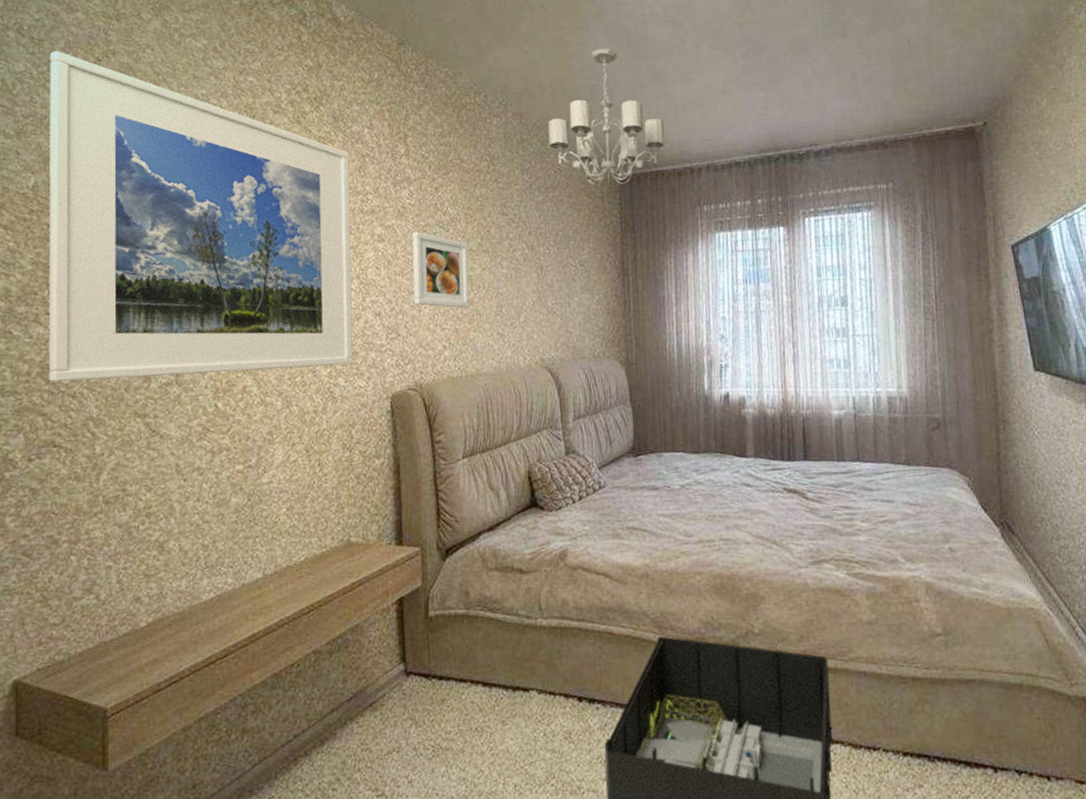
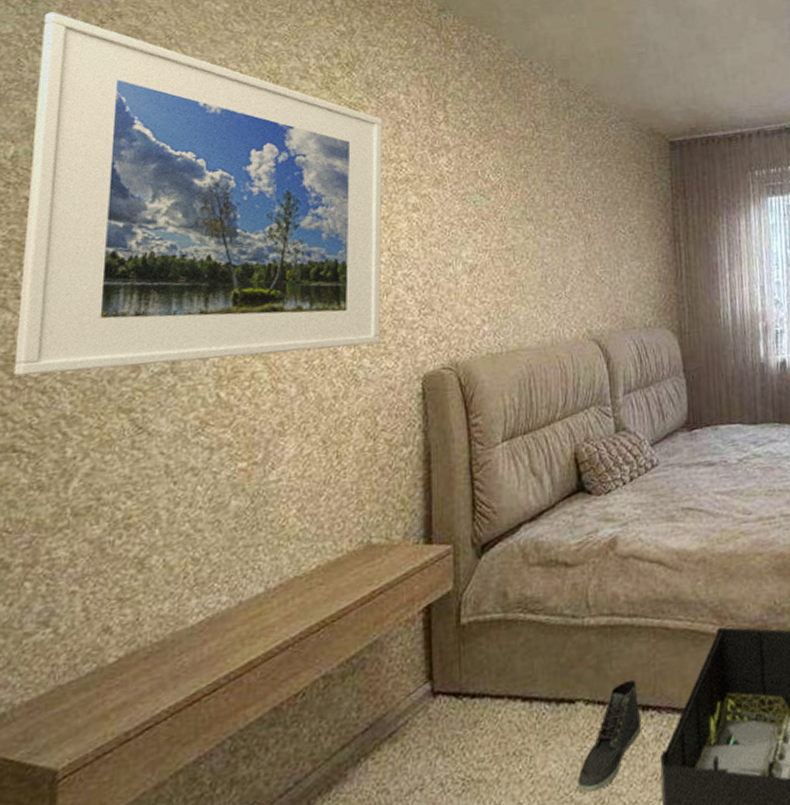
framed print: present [412,231,470,309] -> none [449,200,512,280]
sneaker: none [531,675,587,769] -> present [578,679,641,794]
chandelier: present [548,48,665,186] -> none [596,17,715,152]

